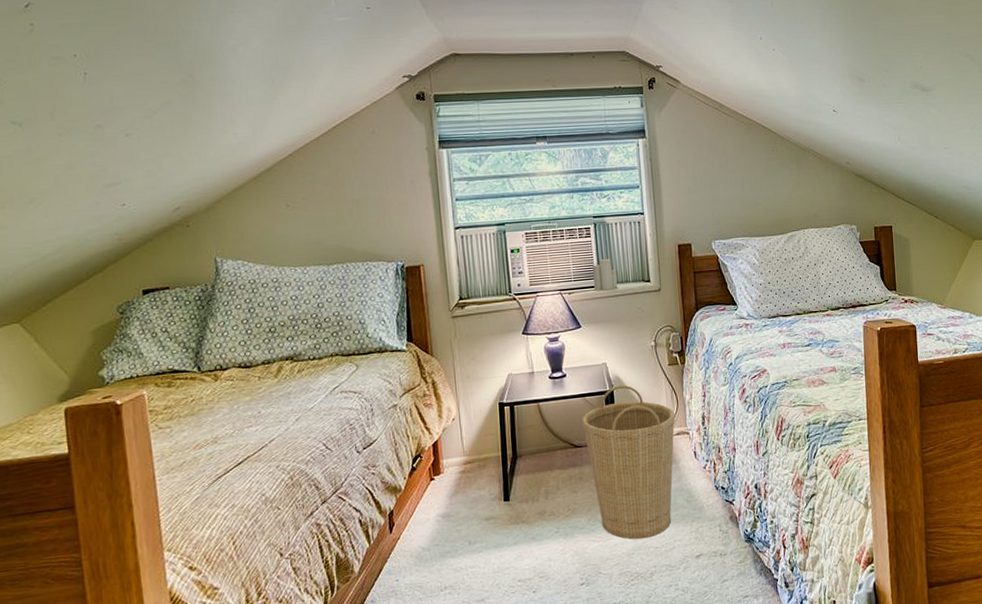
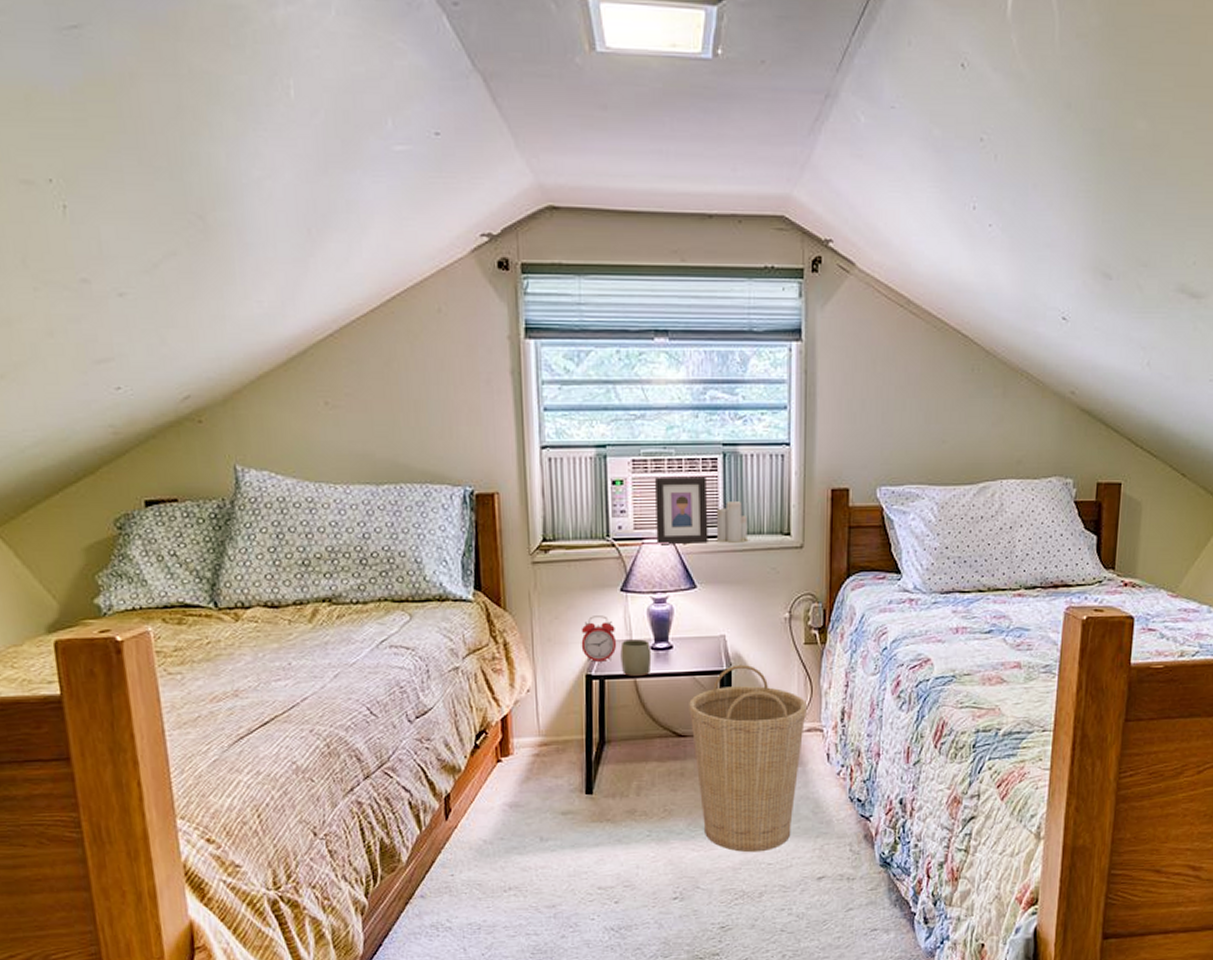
alarm clock: none [493,354,522,392] -> present [581,615,617,662]
mug: none [525,371,550,401] -> present [620,639,652,676]
picture frame: none [543,241,588,297] -> present [654,476,708,546]

